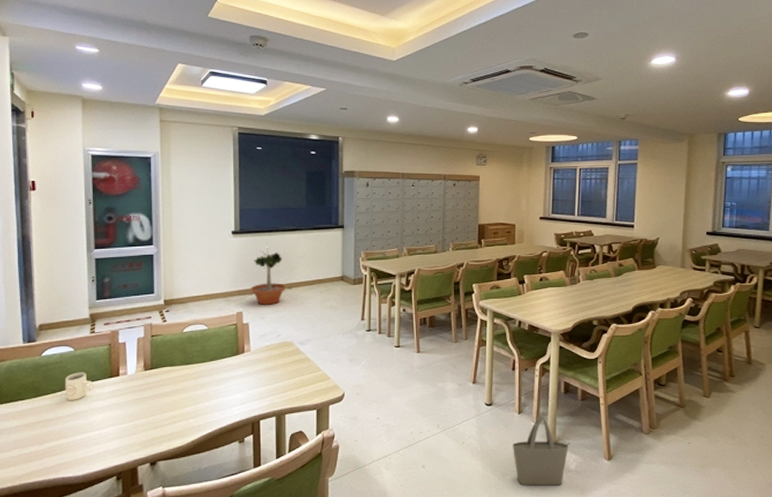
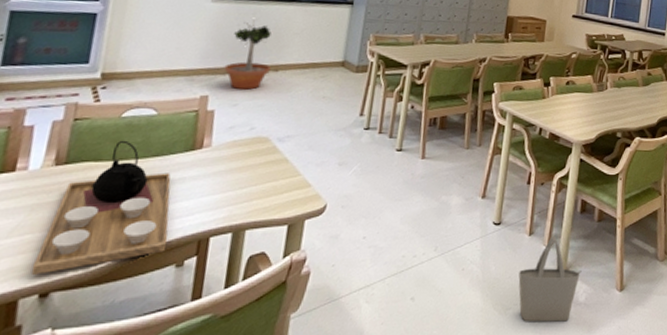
tea set: none [142,349,230,449] -> present [31,140,171,275]

